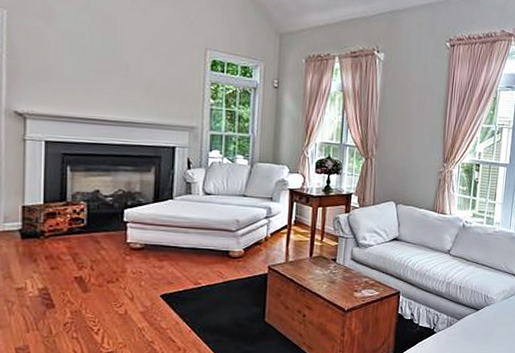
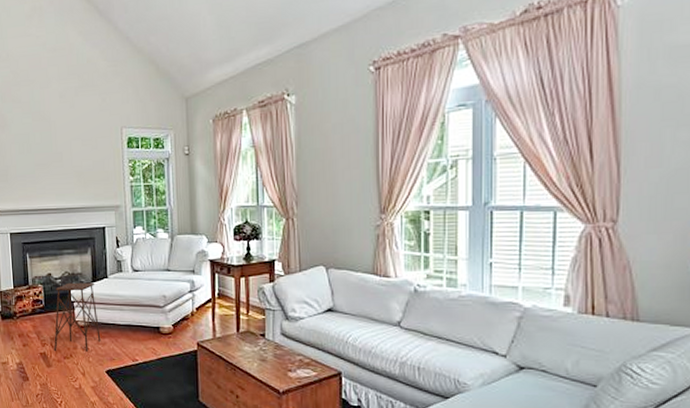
side table: none [94,201,158,276] -> present [53,282,101,352]

